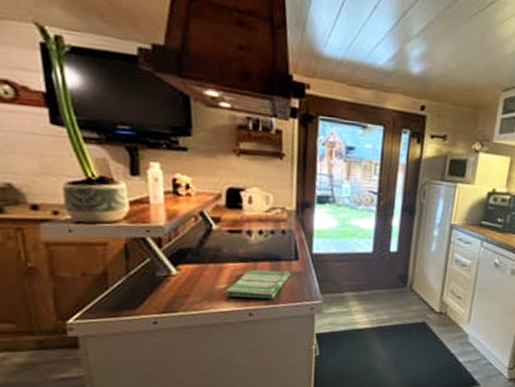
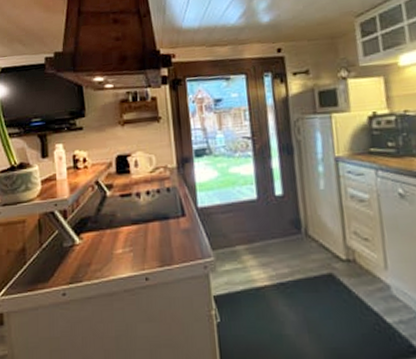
dish towel: present [224,269,290,298] -> none [121,228,179,261]

